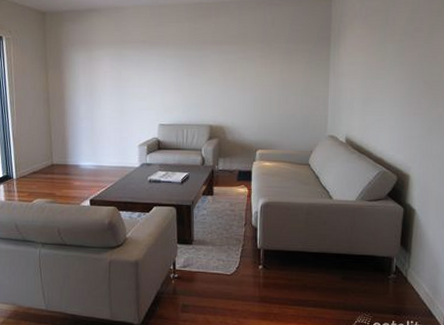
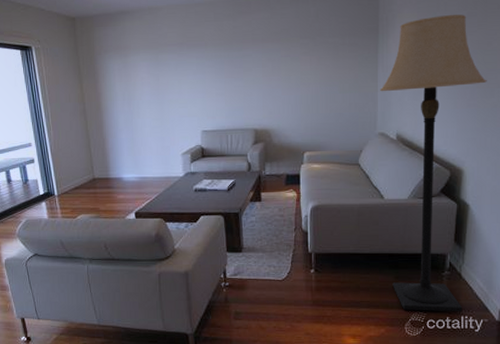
lamp: none [330,29,433,317] -> present [379,15,487,312]

